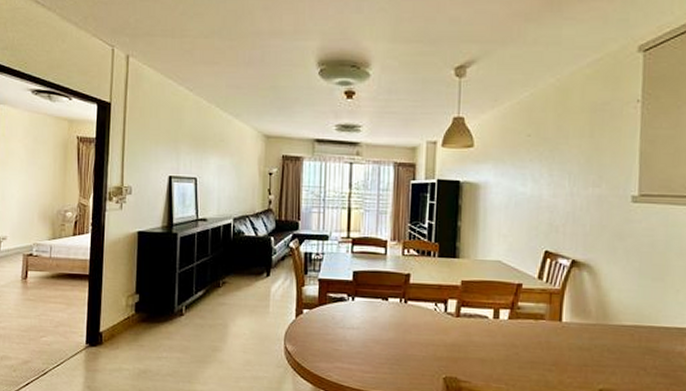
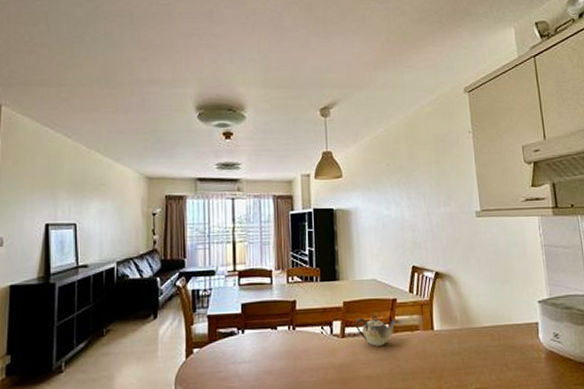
teapot: none [472,298,521,331] -> present [355,315,398,346]

